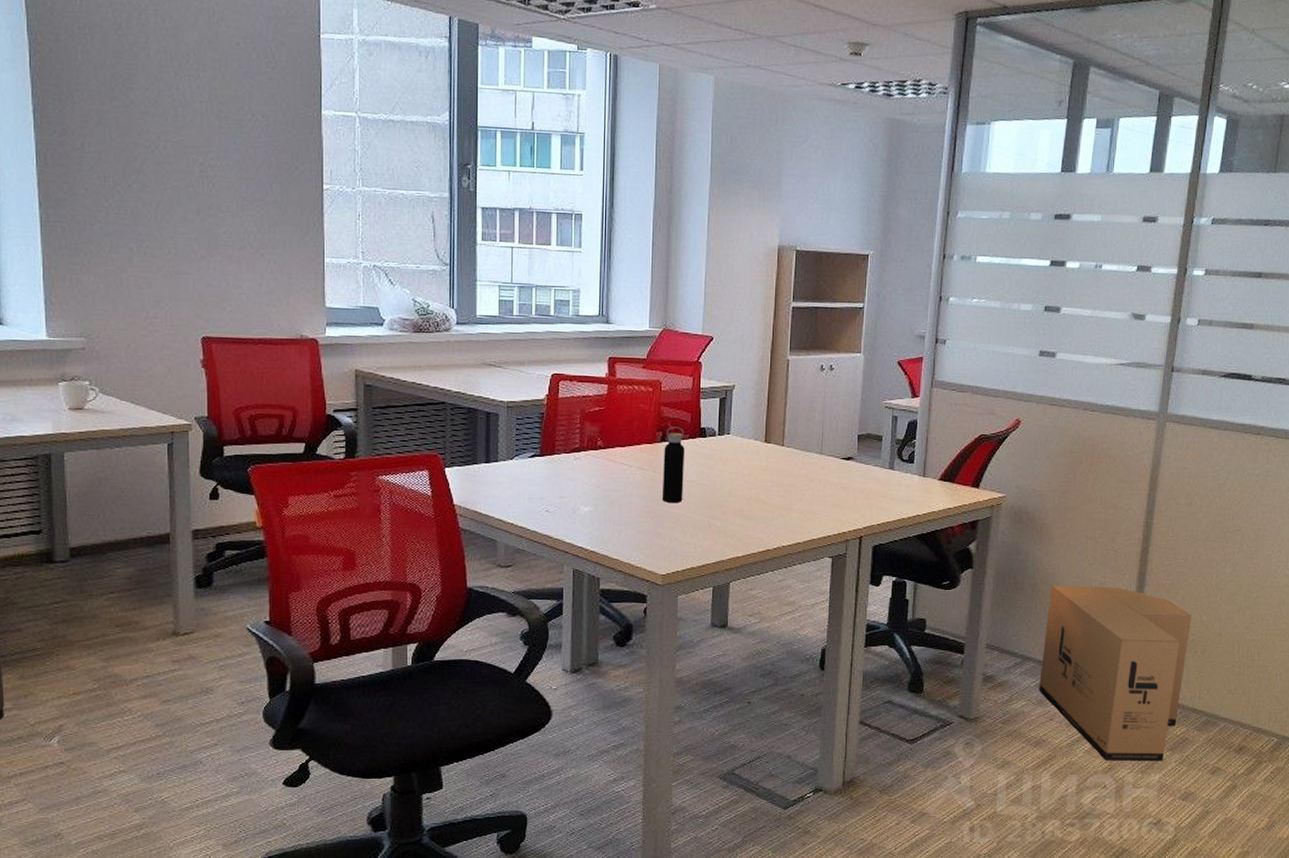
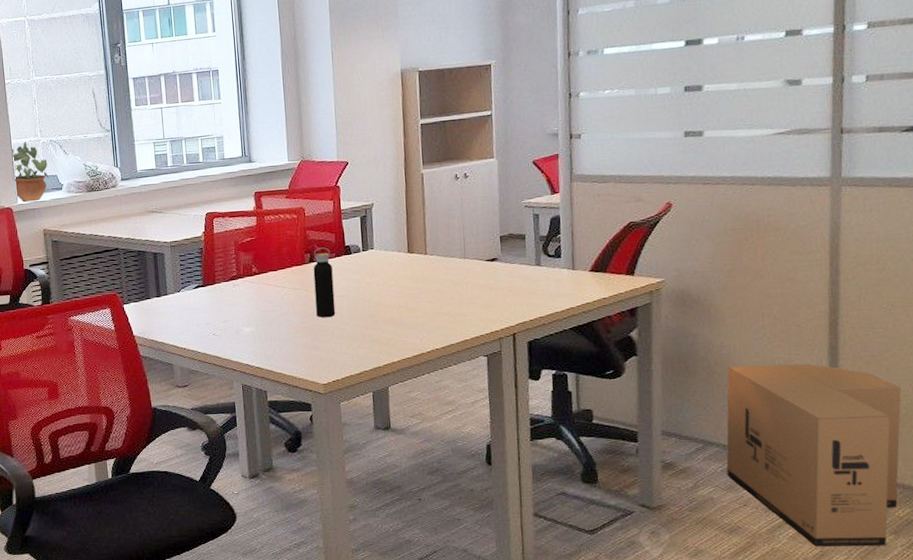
potted plant: none [322,262,368,336] -> present [12,141,49,202]

